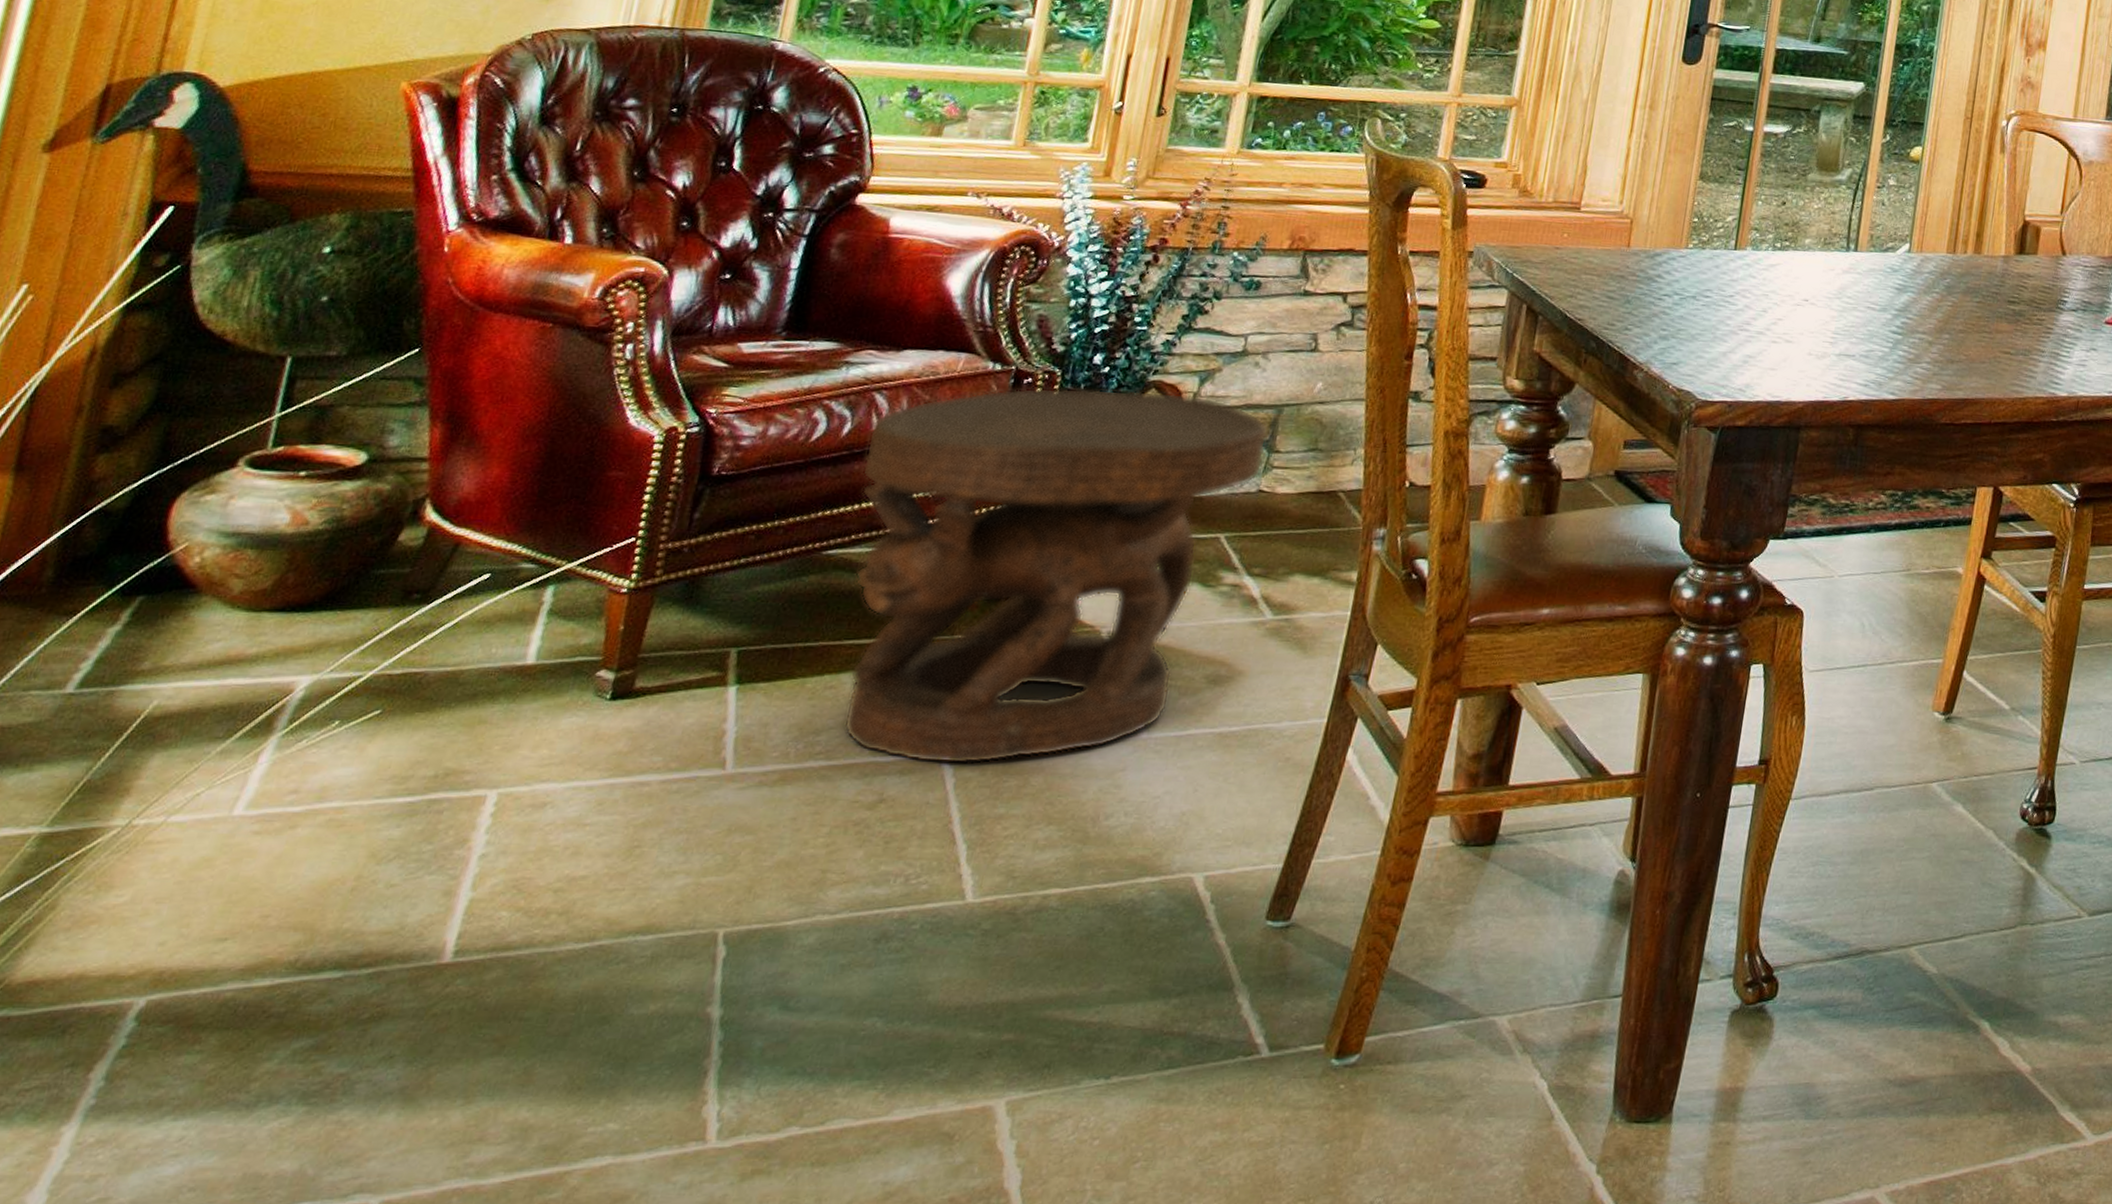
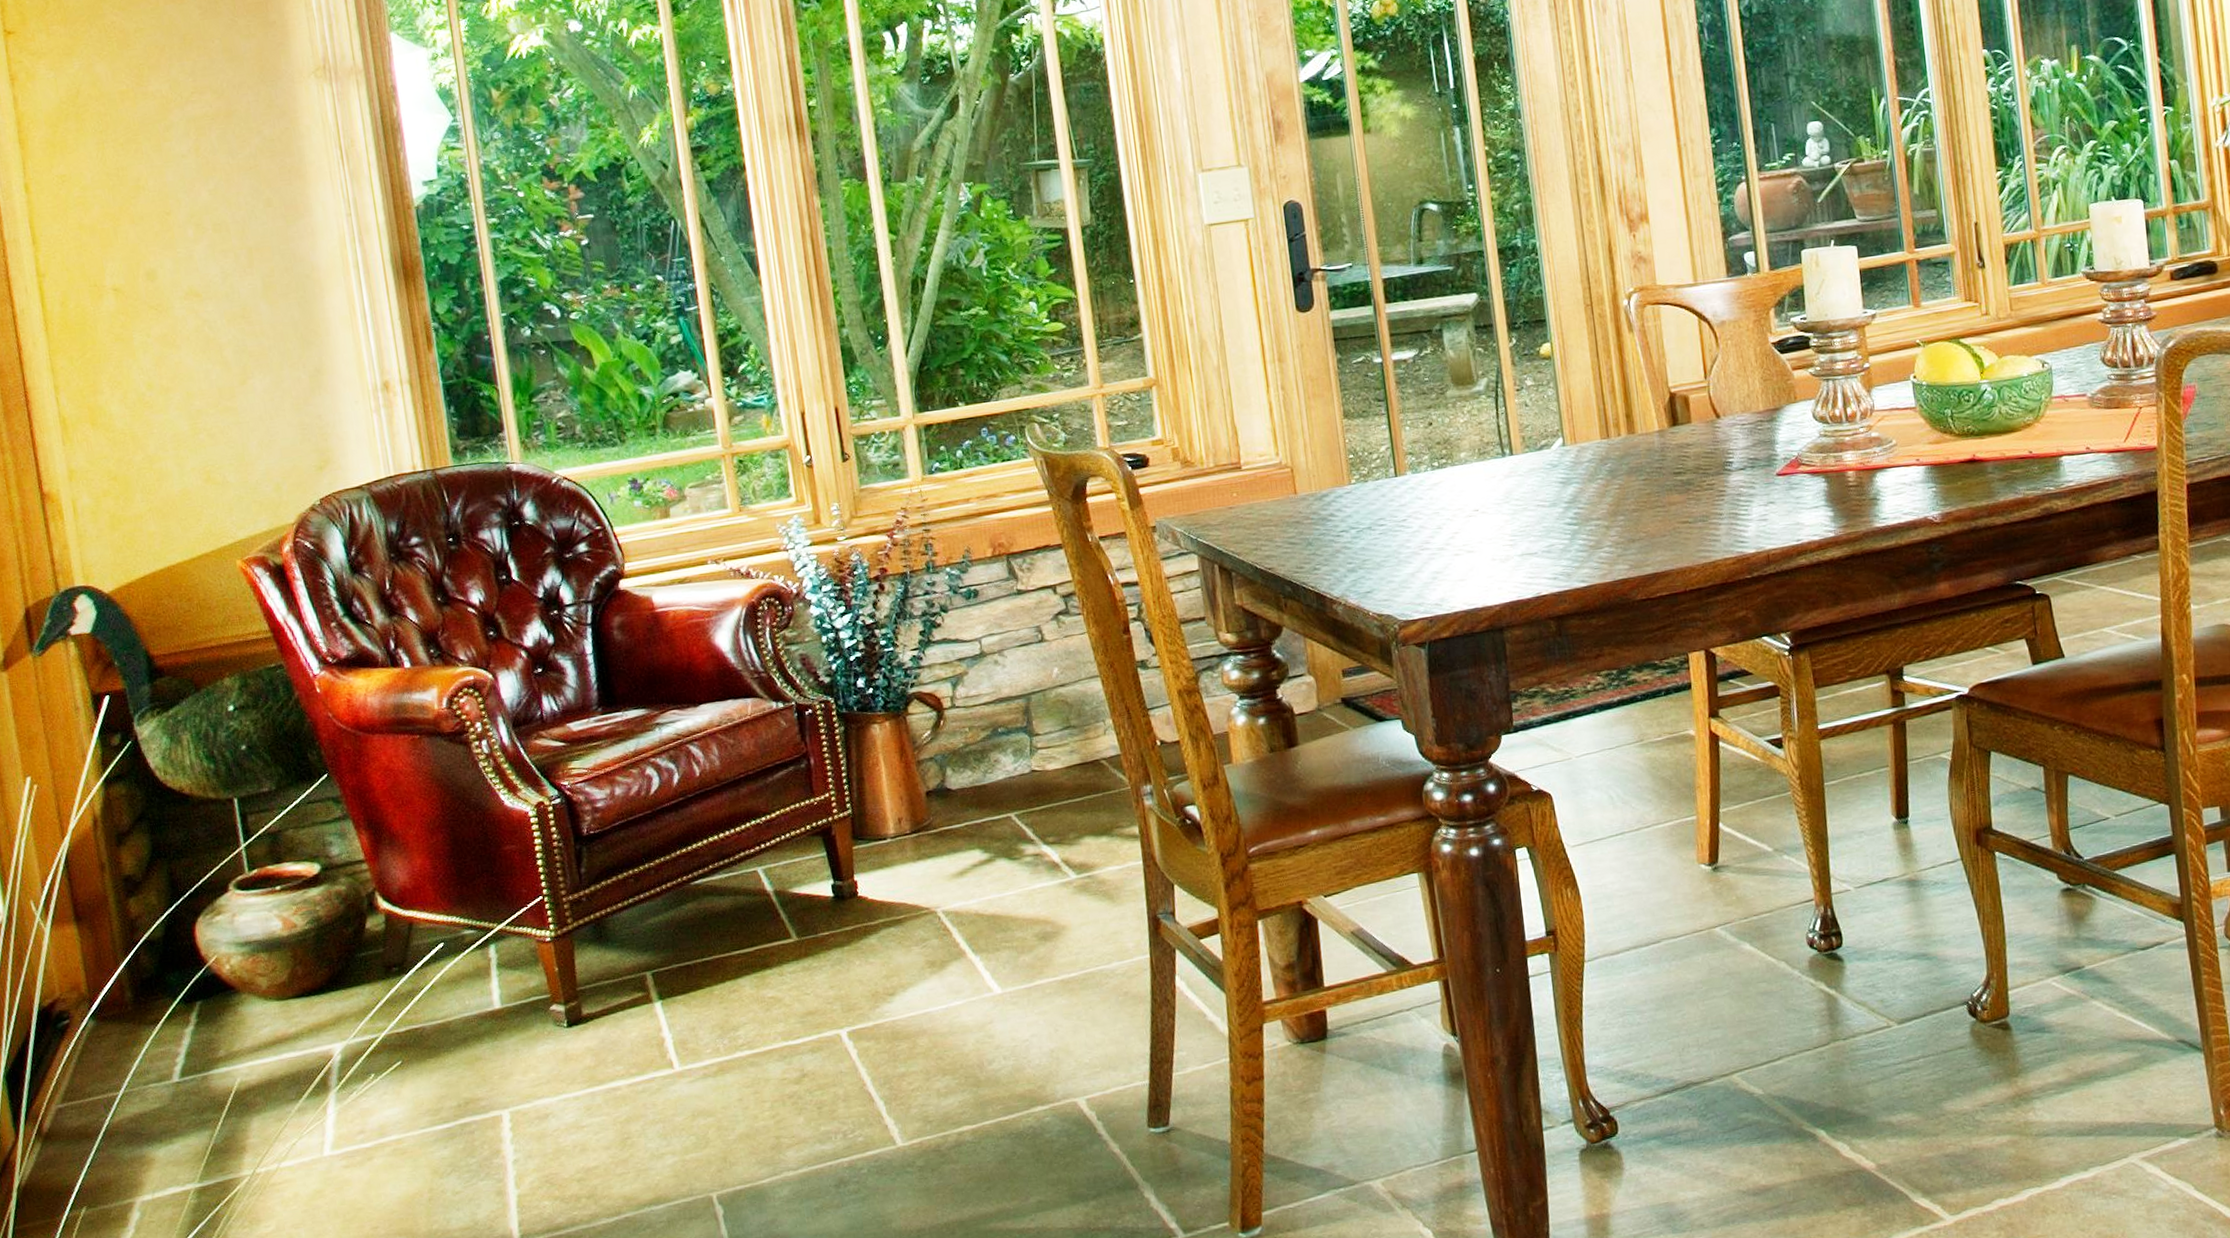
carved stool: present [843,387,1269,765] -> none [694,698,1029,1041]

